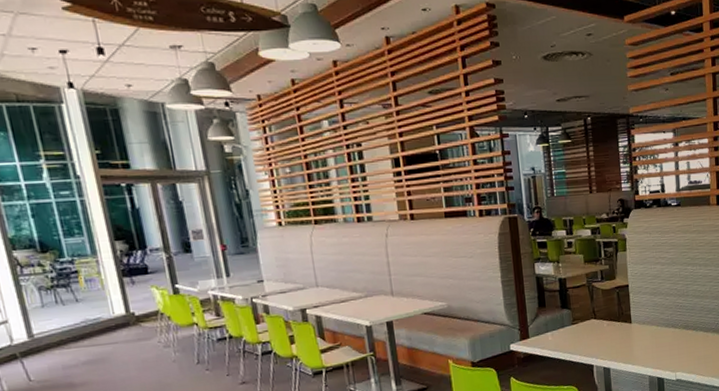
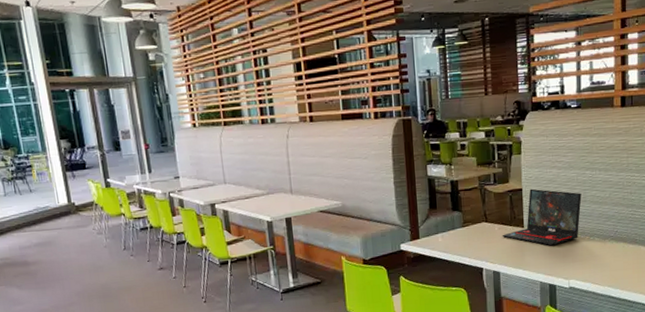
laptop: none [611,284,685,340] -> present [502,188,582,246]

